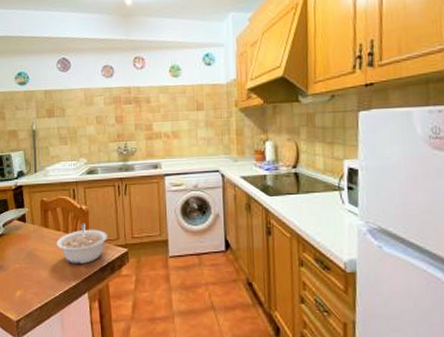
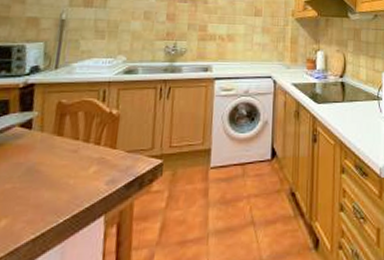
legume: present [56,223,107,264] -> none [70,130,140,180]

